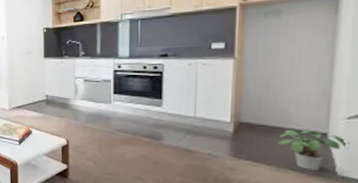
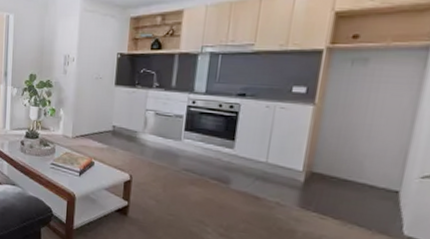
potted plant: present [278,129,350,170] -> none [348,184,420,229]

